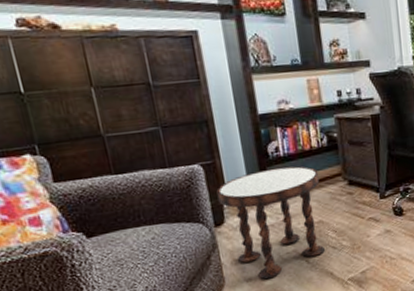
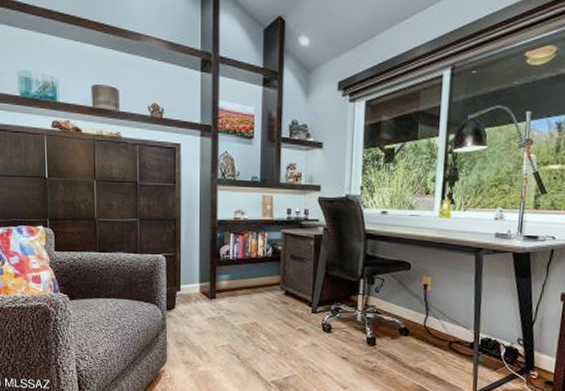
side table: present [216,166,325,280] -> none [173,268,260,366]

